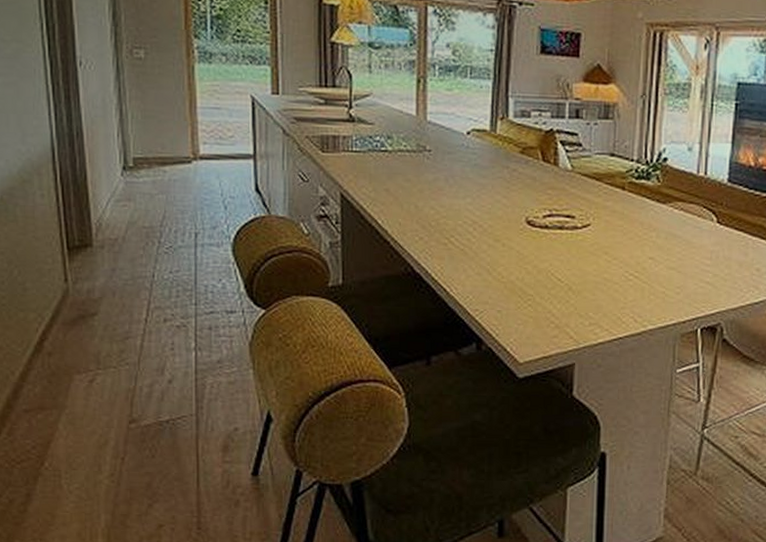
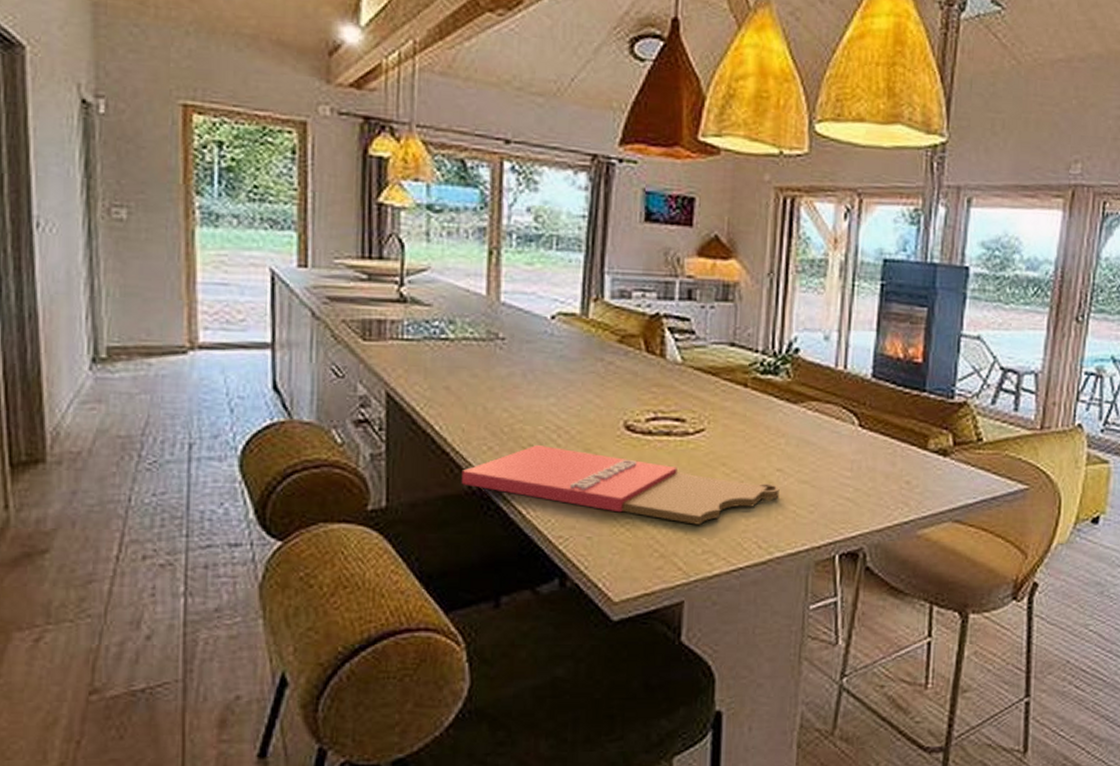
cutting board: none [399,235,652,302] -> present [461,444,780,525]

